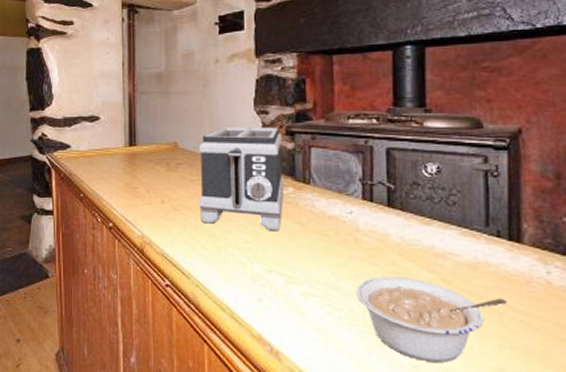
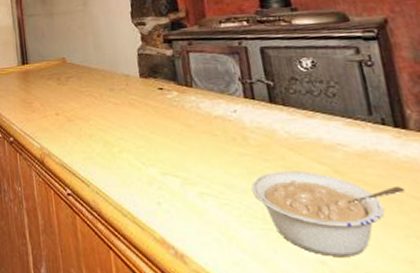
toaster: present [199,126,284,231] -> none [85,36,170,135]

